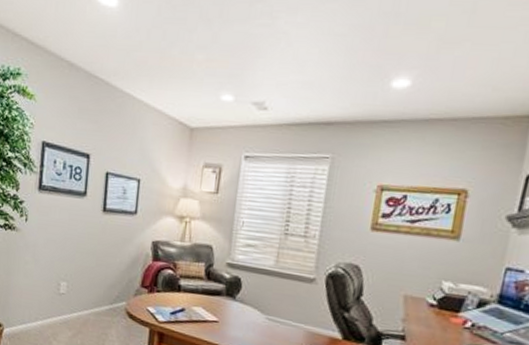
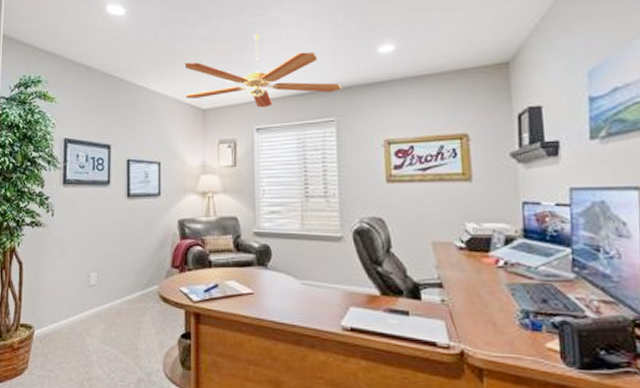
ceiling fan: none [174,47,344,134] -> present [184,34,342,108]

